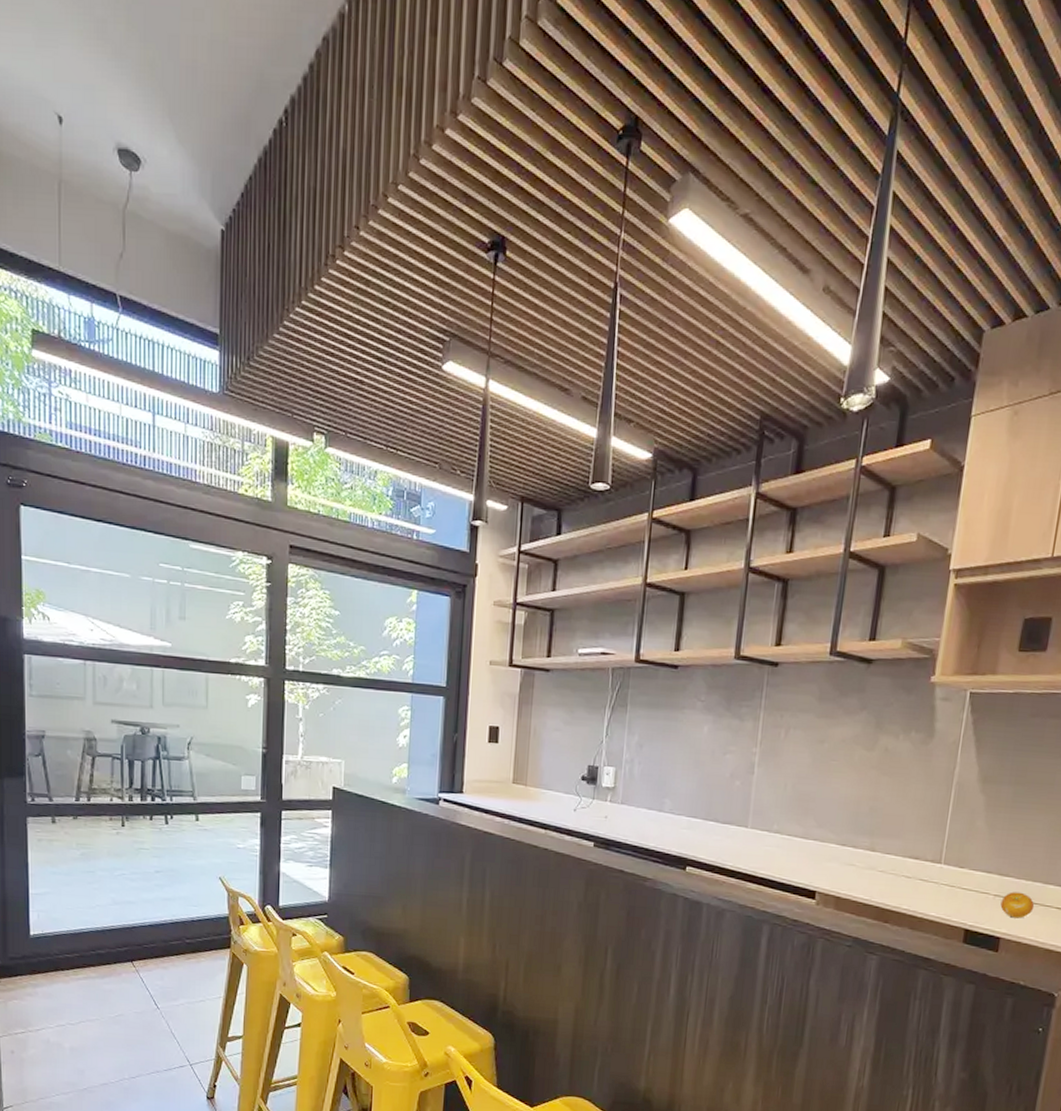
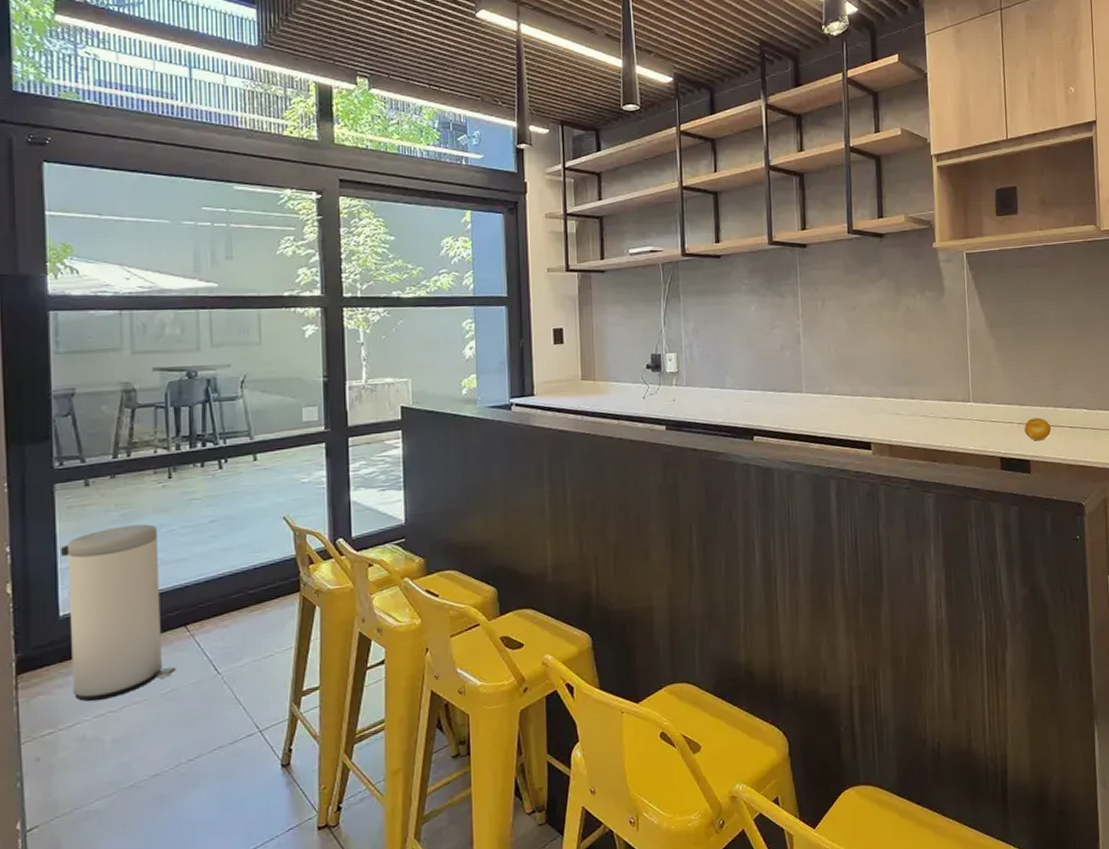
pedal bin: none [31,863,123,1013] -> present [60,524,176,701]

